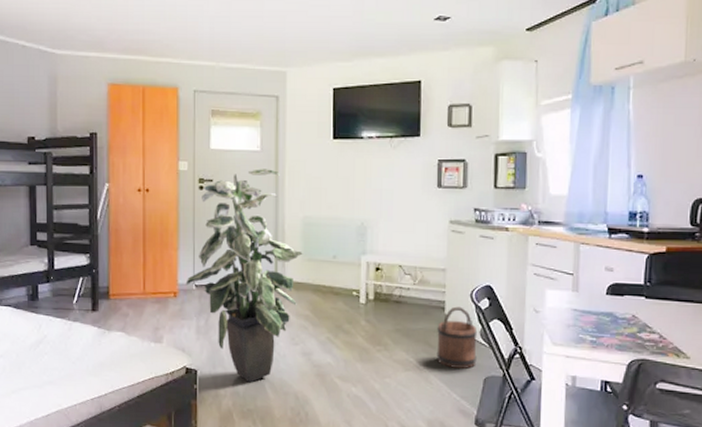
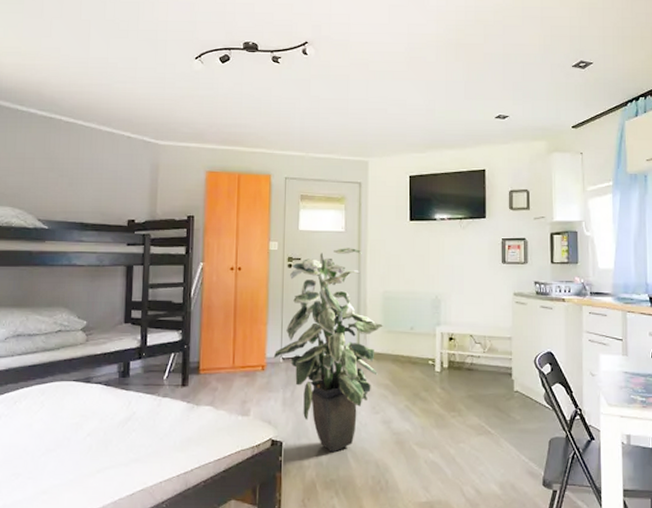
bucket: present [436,306,478,369] -> none [506,372,542,431]

